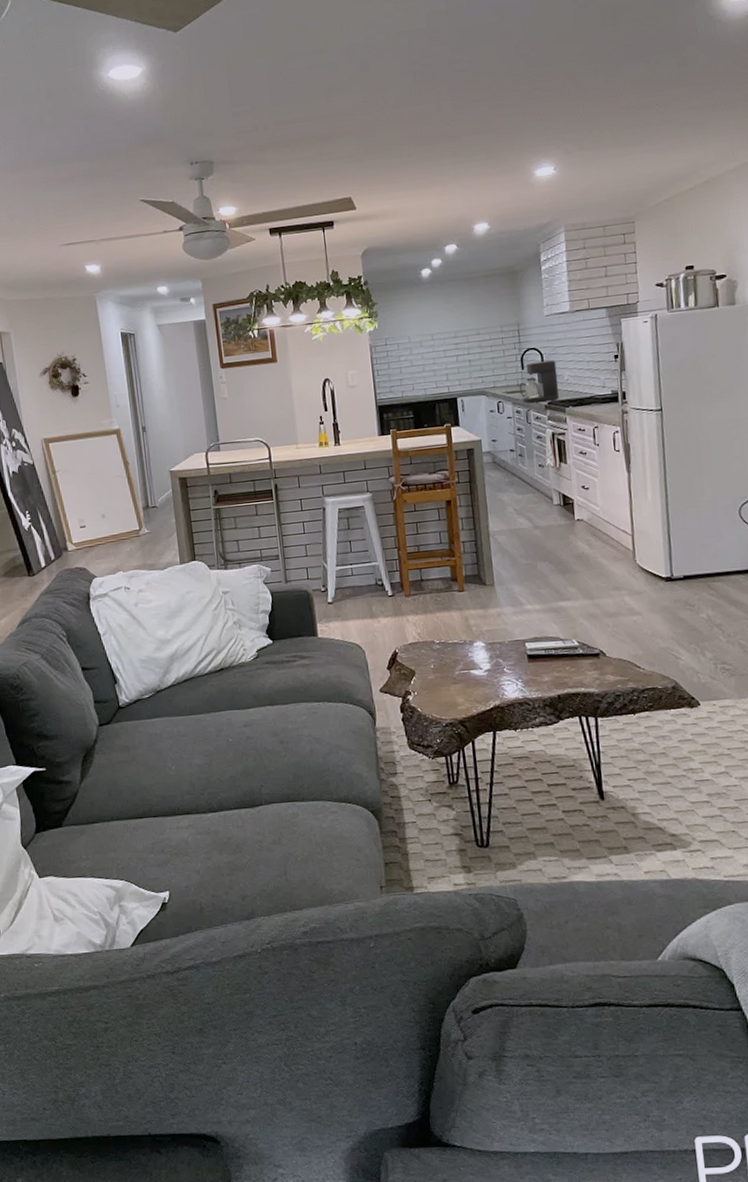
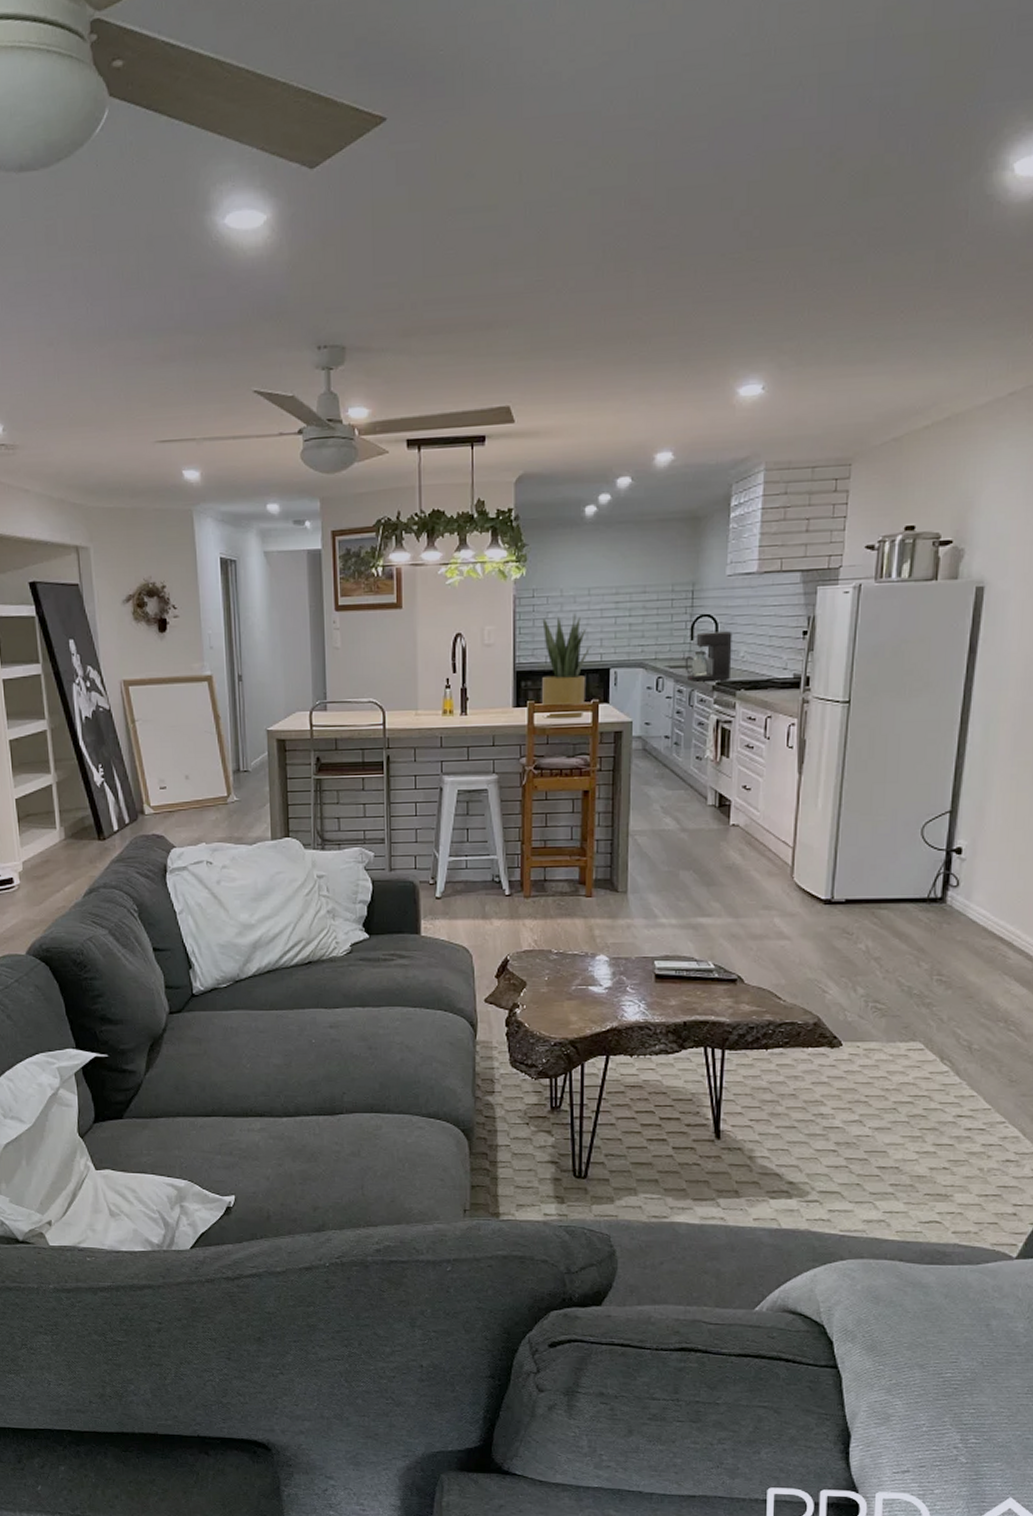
planter: none [396,355,440,444] -> present [542,613,593,720]

